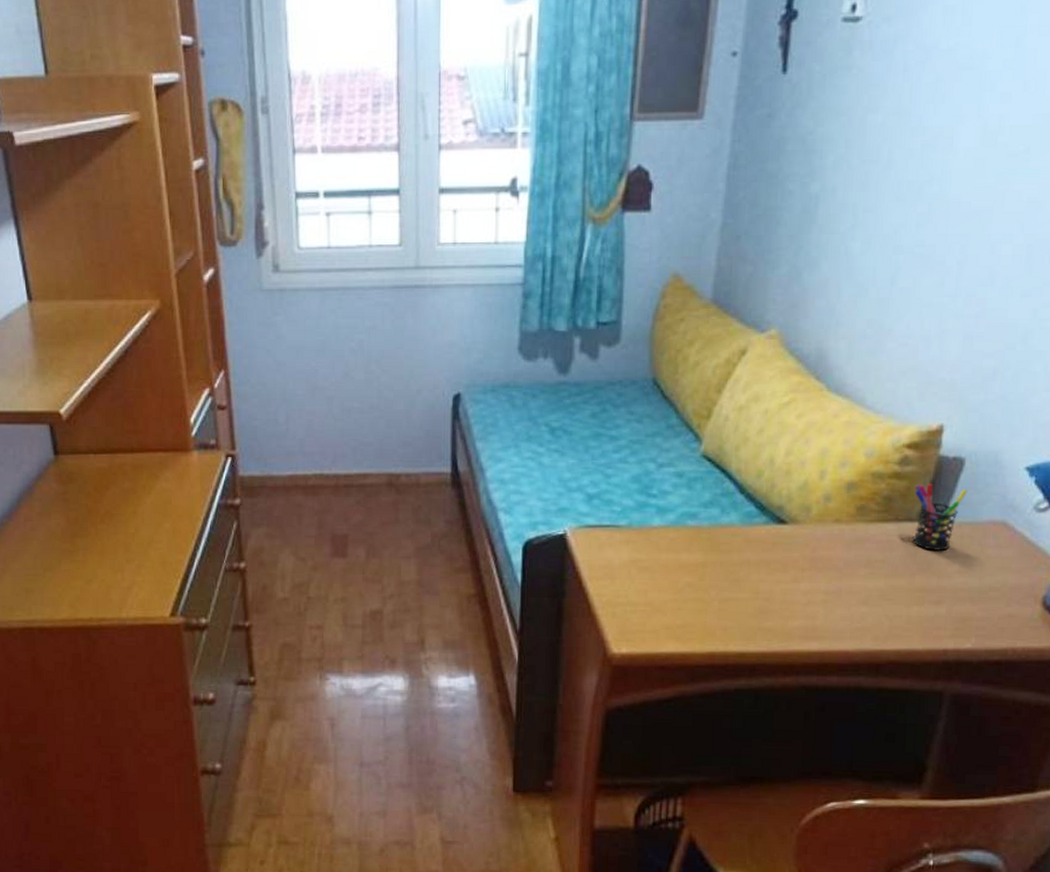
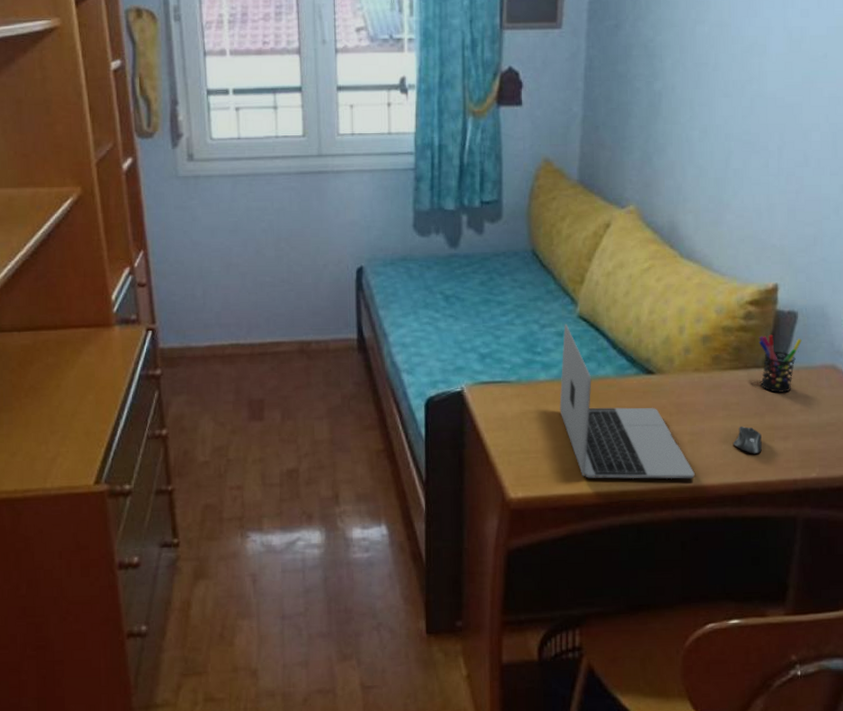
laptop: none [674,463,826,643] -> present [559,323,695,479]
computer mouse: none [875,586,909,619] -> present [733,426,762,454]

